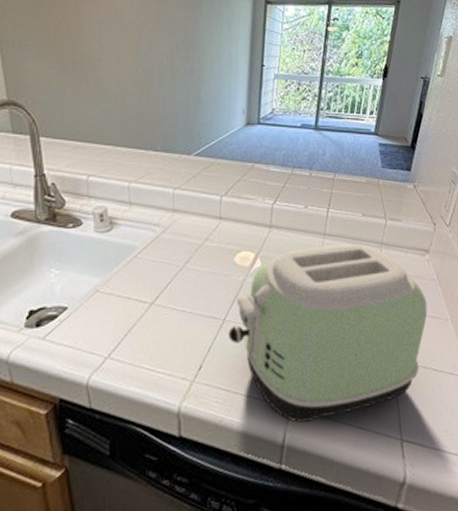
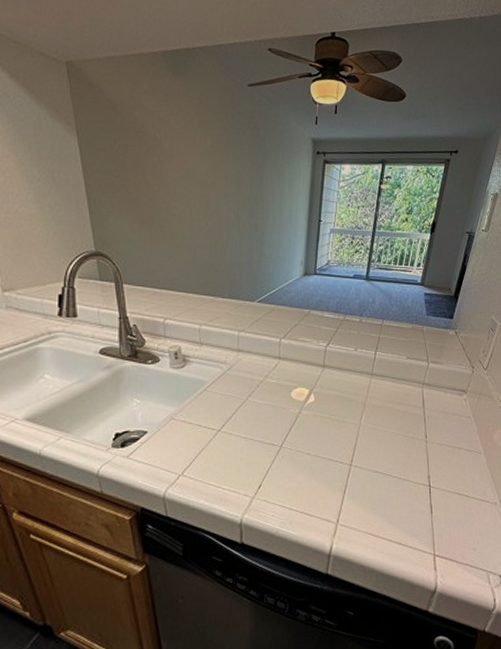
toaster: present [228,244,428,423] -> none [284,384,463,536]

